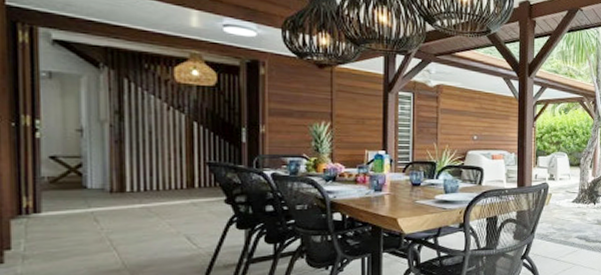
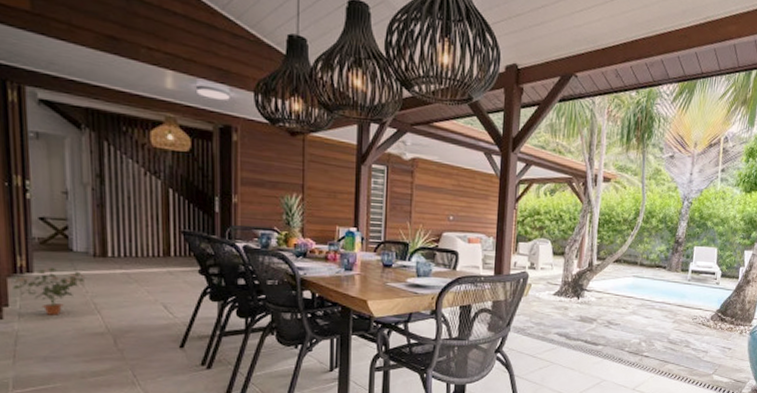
potted plant: none [16,205,101,255] -> present [12,267,86,315]

